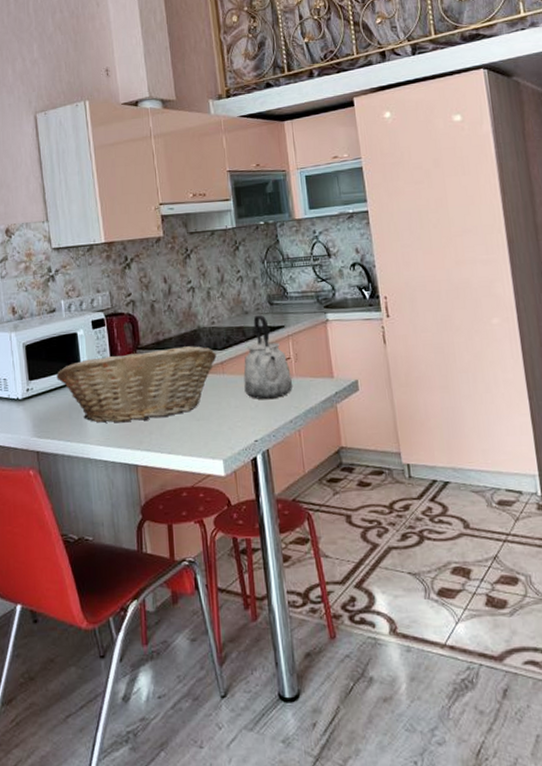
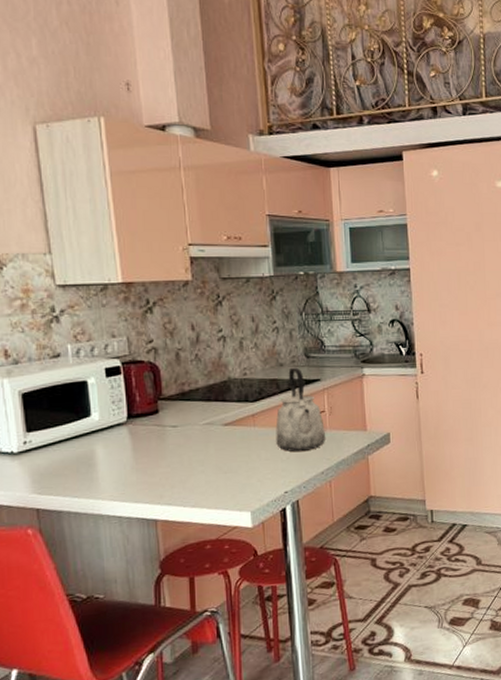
fruit basket: present [56,346,217,423] -> none [61,397,248,477]

